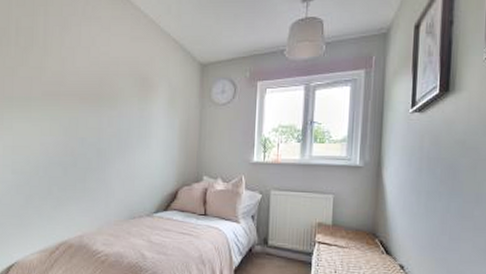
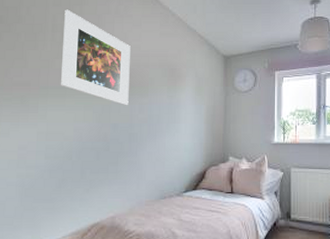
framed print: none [26,11,99,119] -> present [61,9,131,106]

